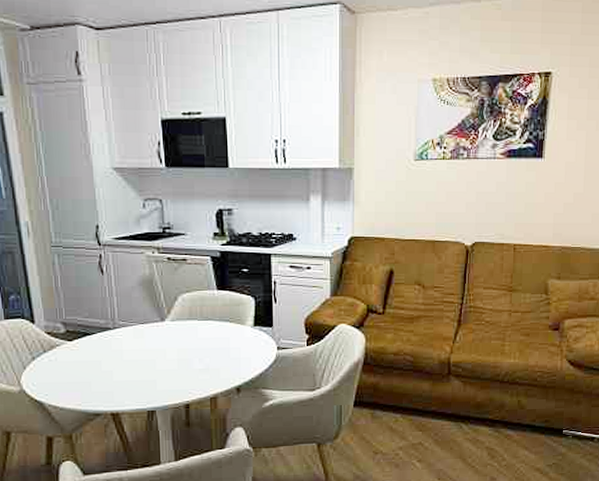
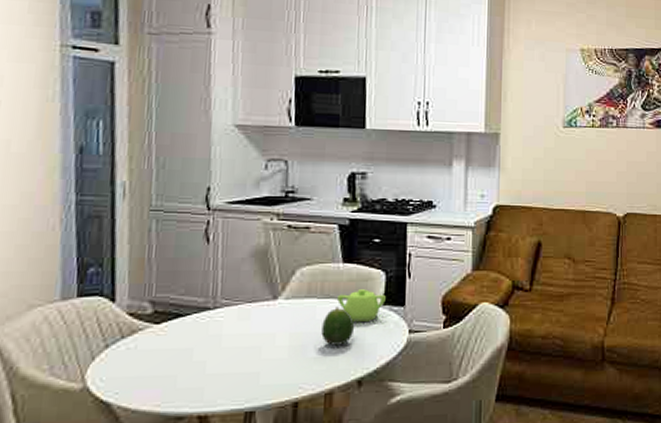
fruit: none [203,327,231,359] -> present [321,306,355,346]
teapot: none [215,313,256,340] -> present [337,289,386,322]

